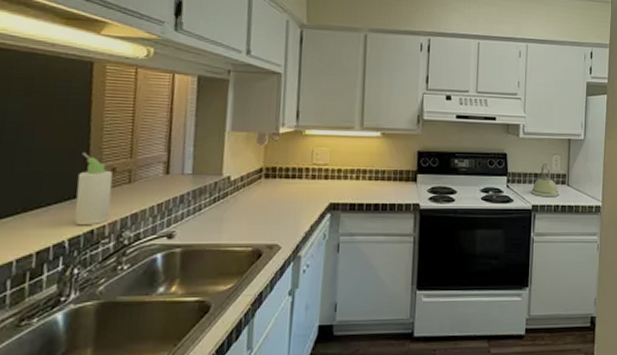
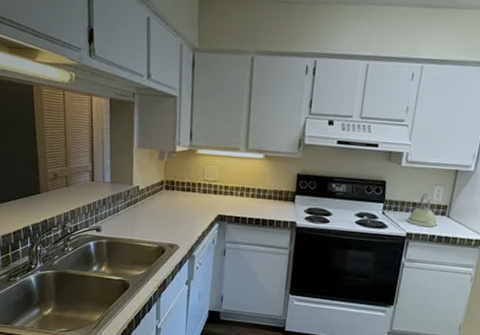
bottle: present [75,151,114,226] -> none [32,160,57,217]

